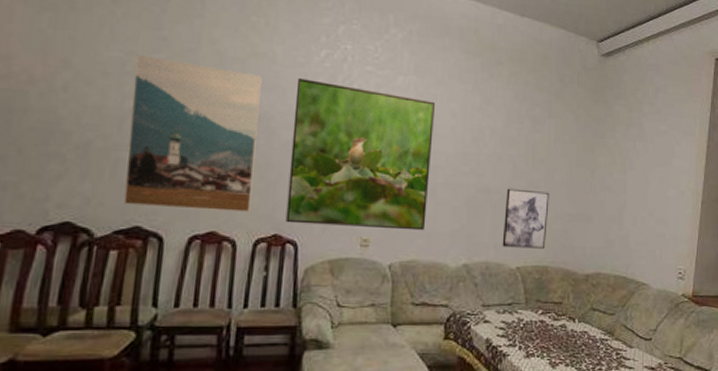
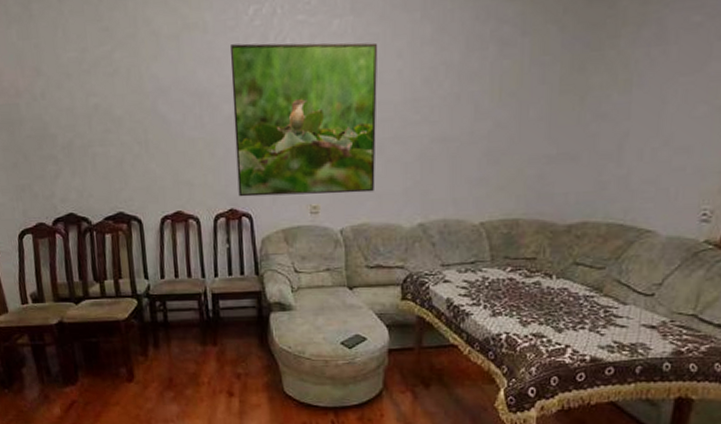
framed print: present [123,55,262,212] -> none [87,49,207,194]
wall art: present [502,188,549,249] -> none [462,131,522,202]

